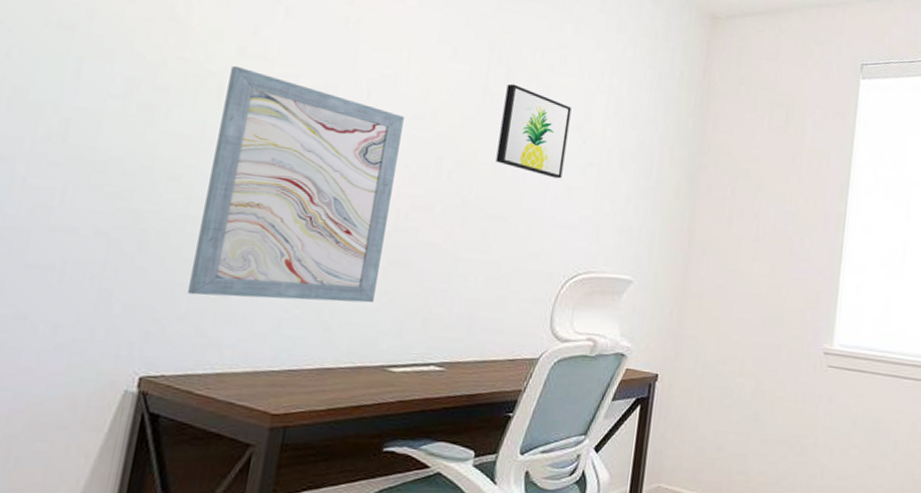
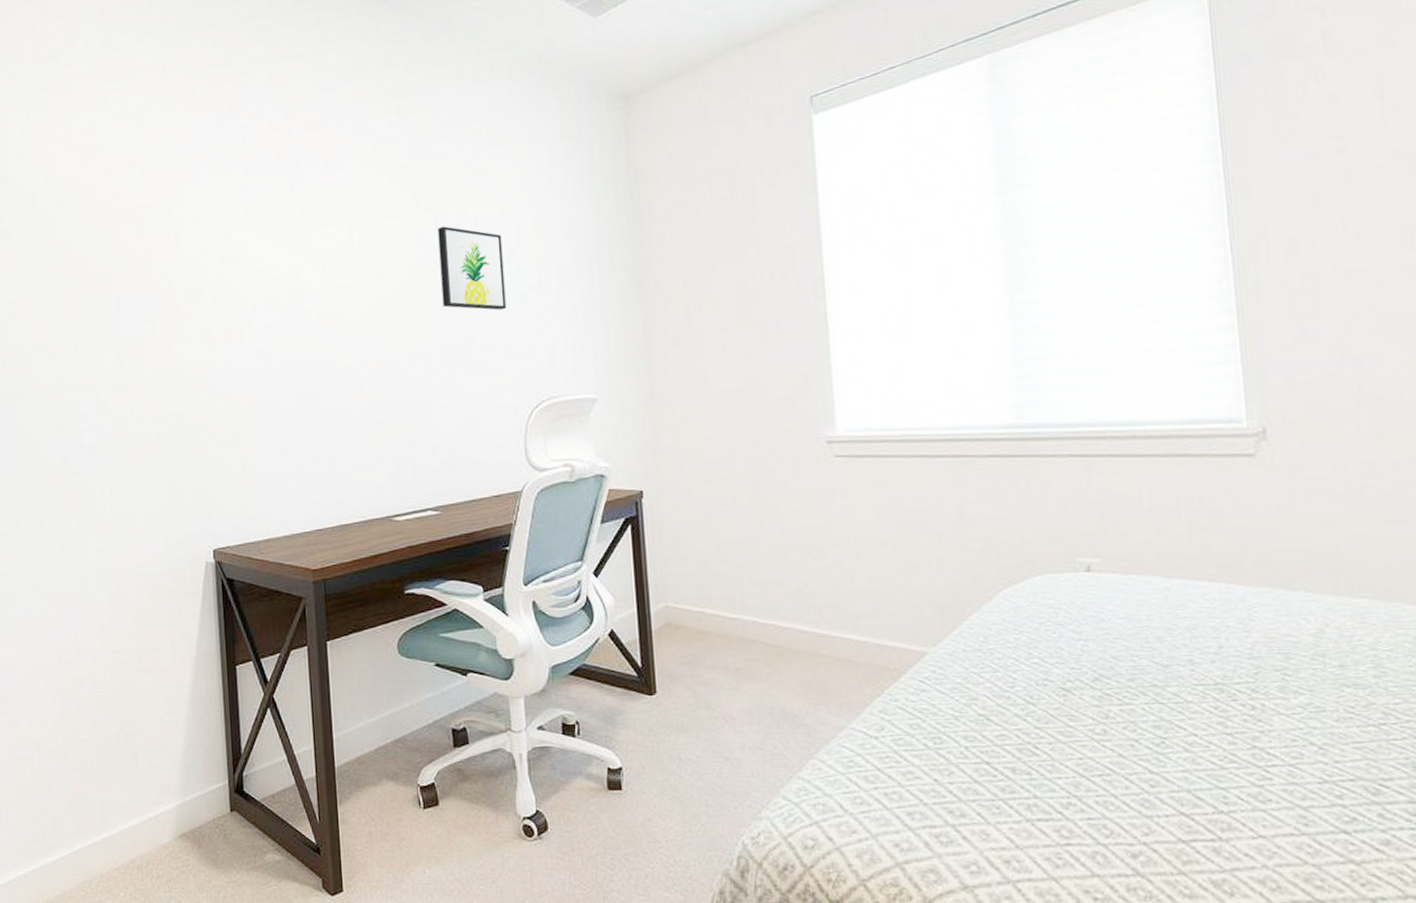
wall art: present [188,65,404,303] -> none [218,272,368,476]

